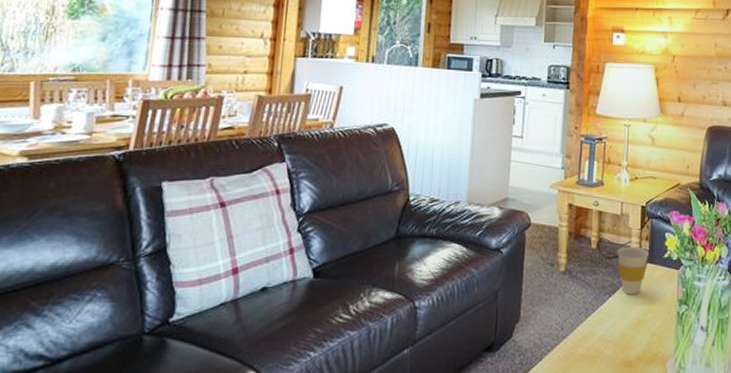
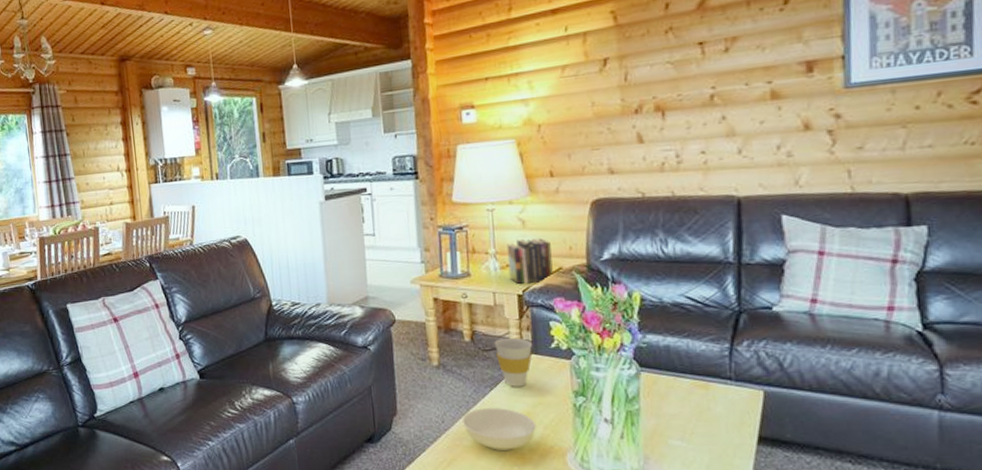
bowl: none [581,315,644,360] -> present [463,408,536,452]
books: none [636,154,673,196] -> present [506,237,553,284]

